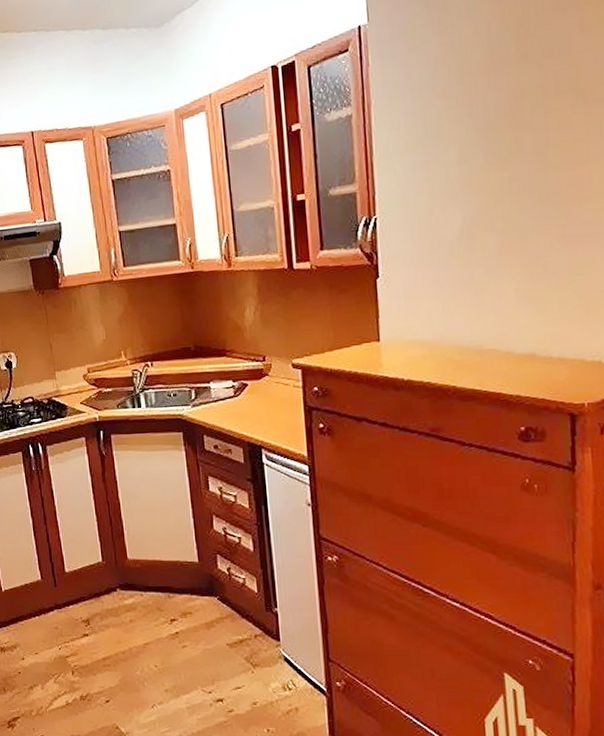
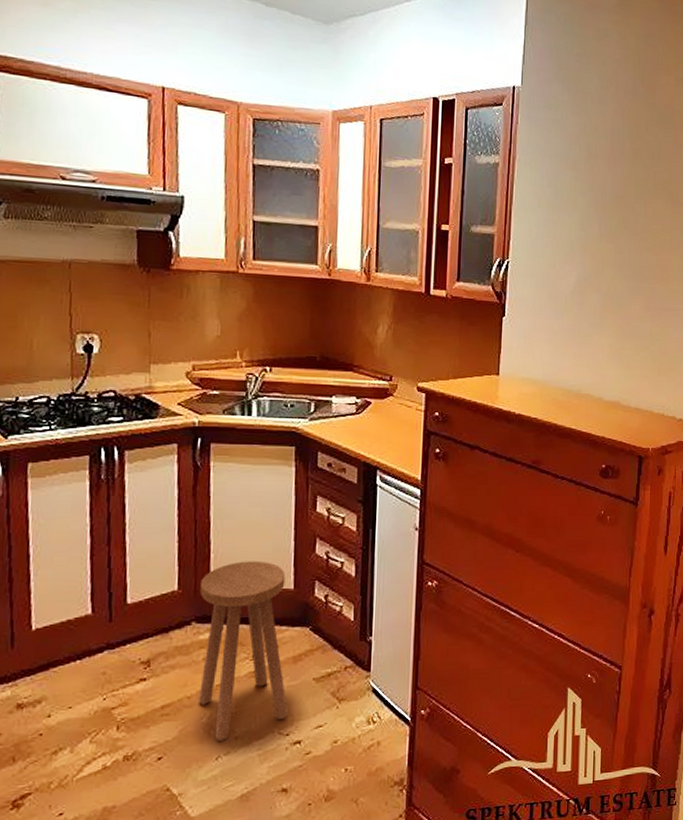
stool: none [118,536,208,692] -> present [198,560,288,741]

